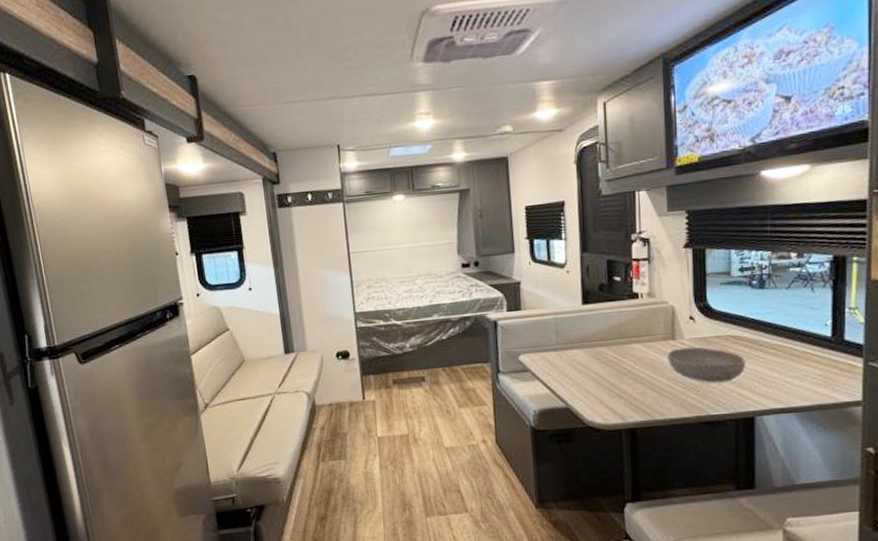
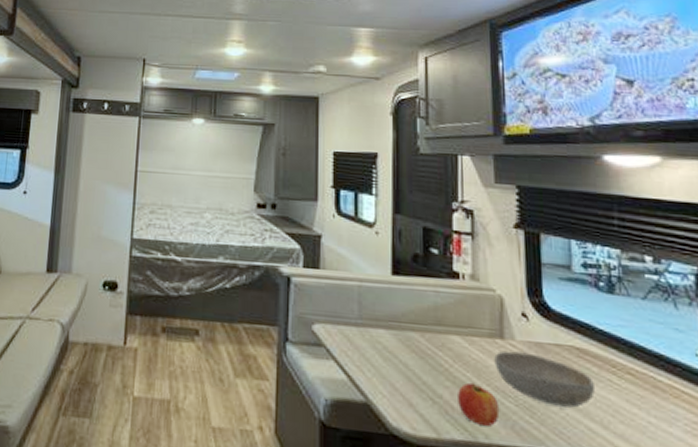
fruit: none [639,377,672,407] -> present [458,382,500,426]

